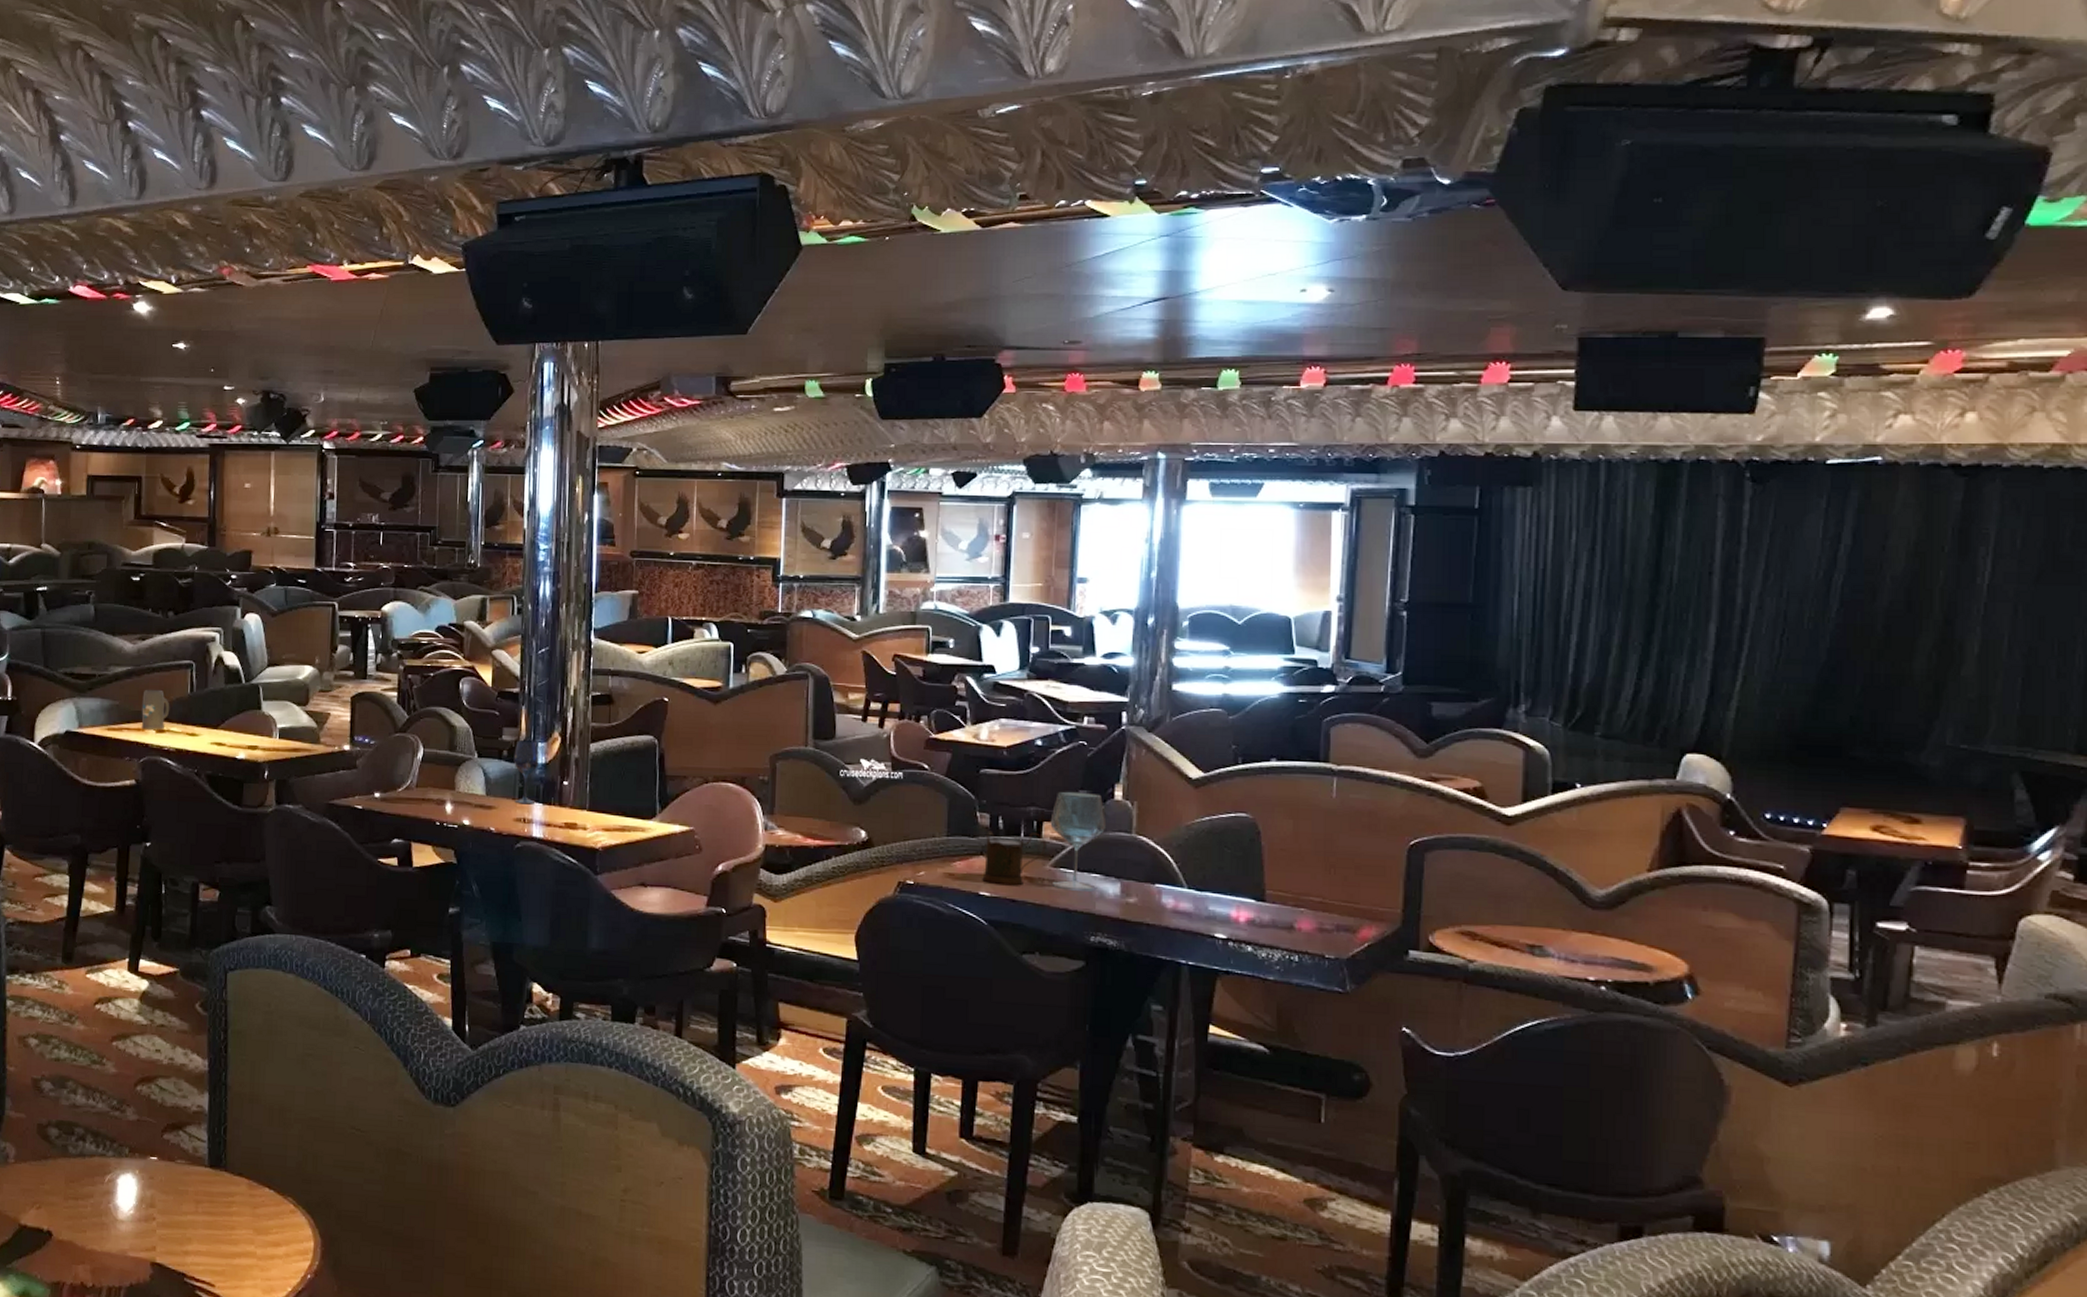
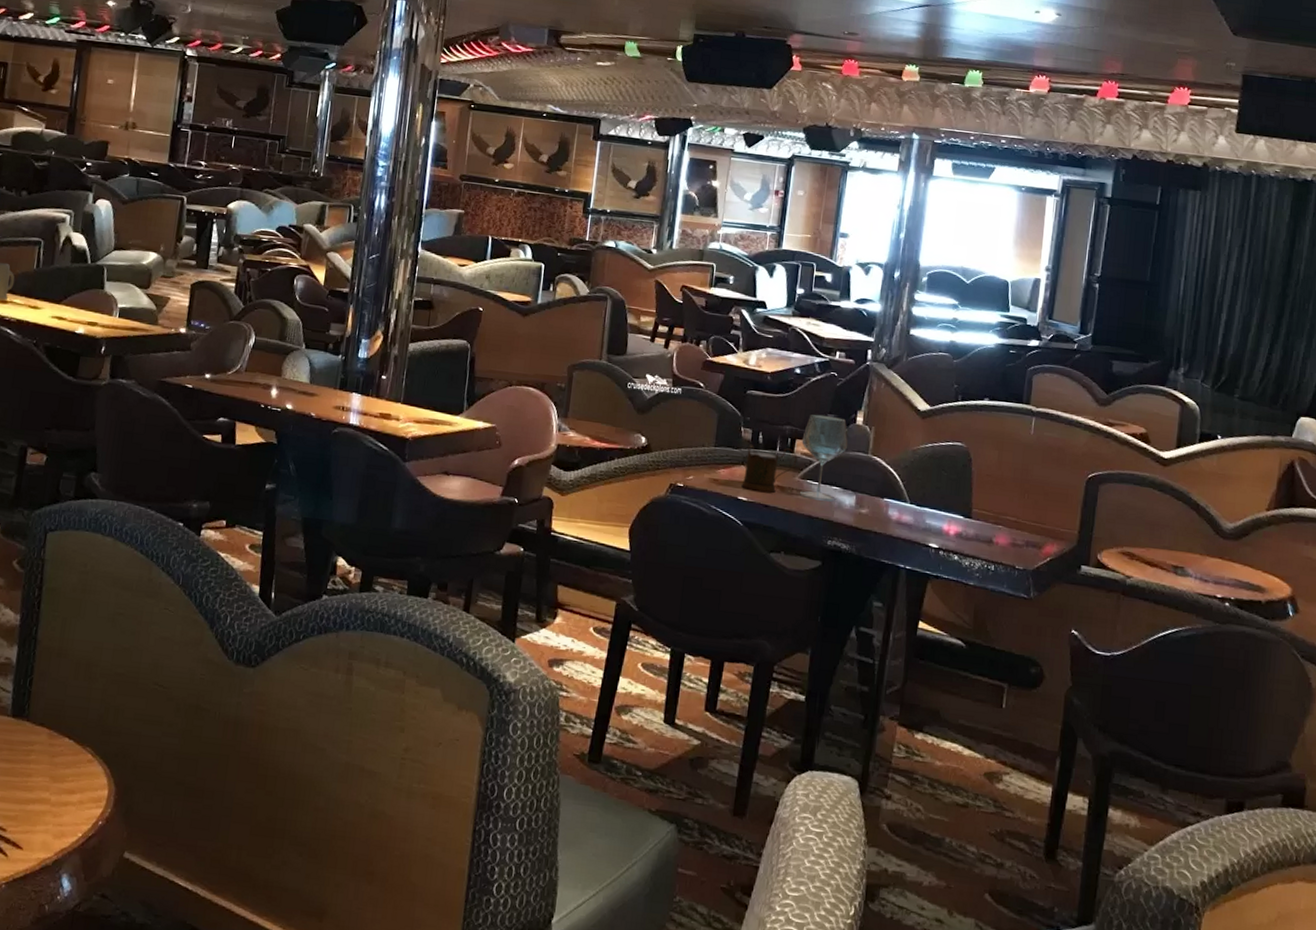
wineglass: present [513,740,539,805] -> none [335,335,362,395]

